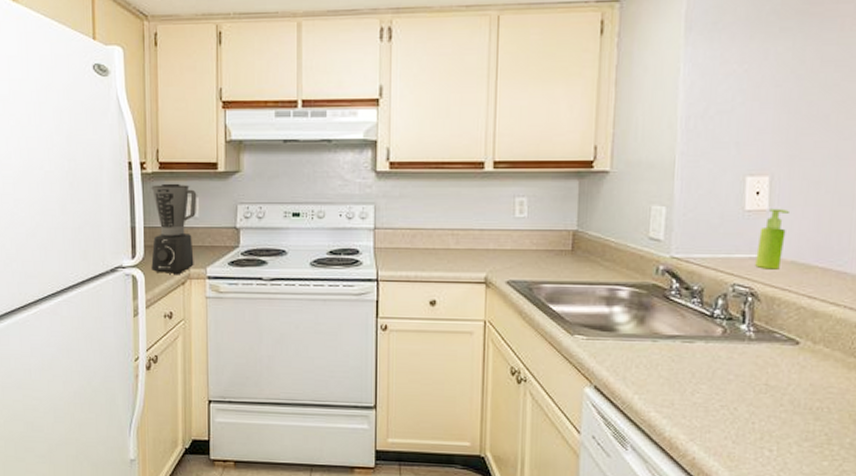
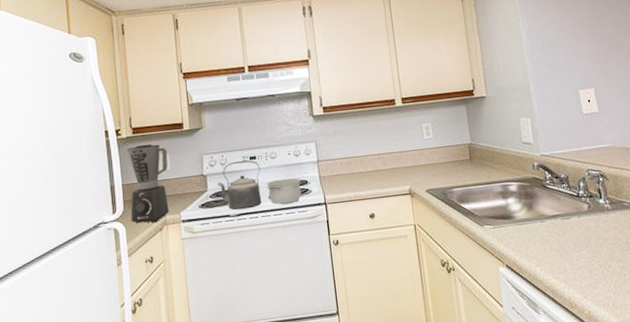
kettle: none [252,217,304,274] -> present [218,160,262,211]
cooking pot: none [309,244,352,275] -> present [266,178,302,205]
soap dispenser: present [755,208,789,270] -> none [596,110,616,156]

